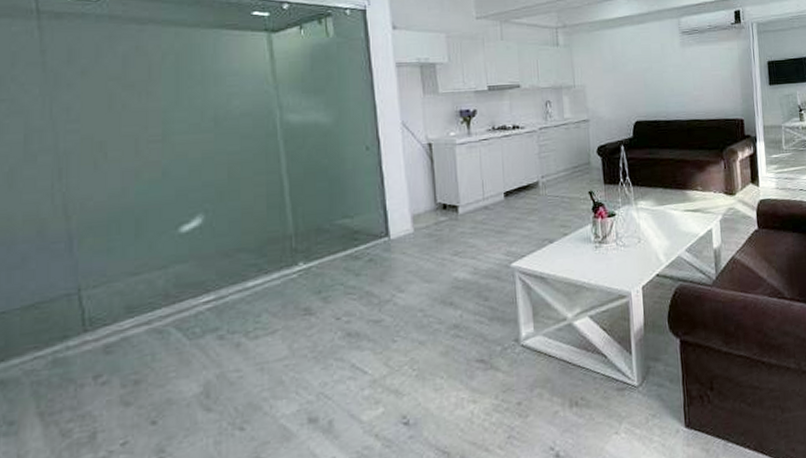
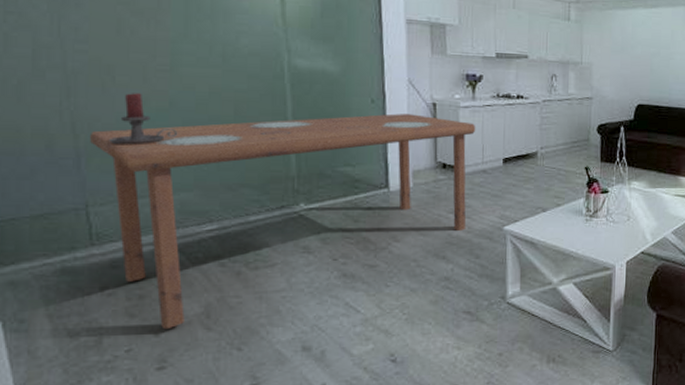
table: none [83,157,474,416] -> present [90,113,476,330]
candle holder: none [102,167,172,223] -> present [109,93,178,146]

